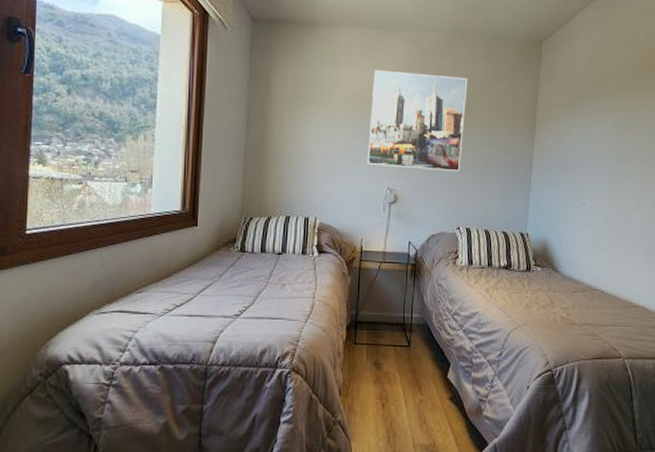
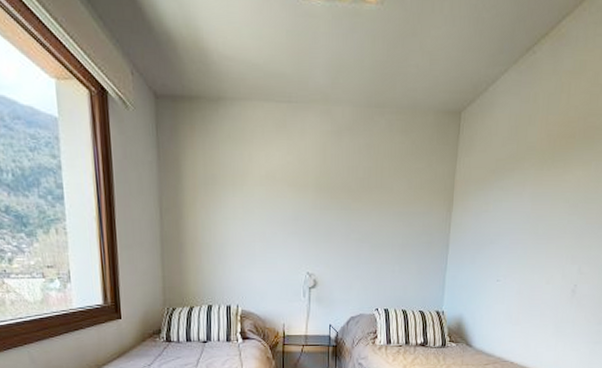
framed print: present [367,70,468,172] -> none [285,149,385,254]

